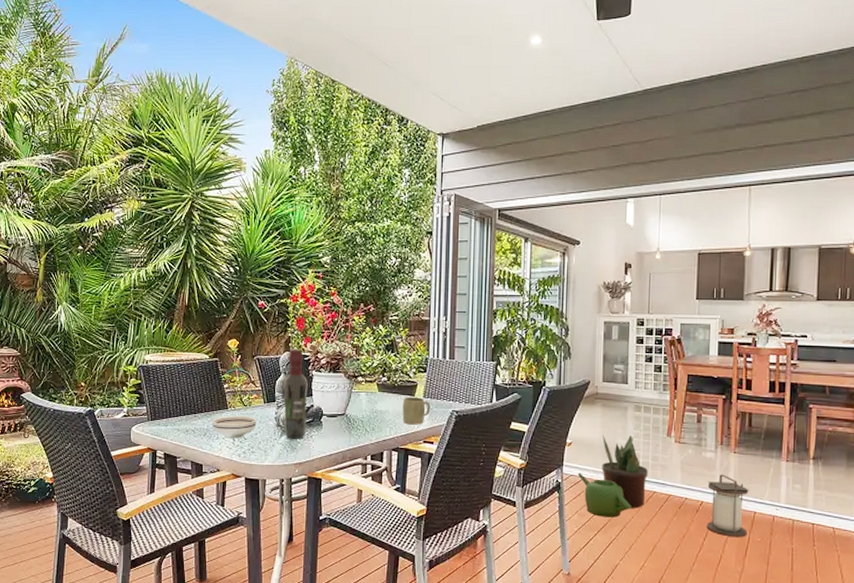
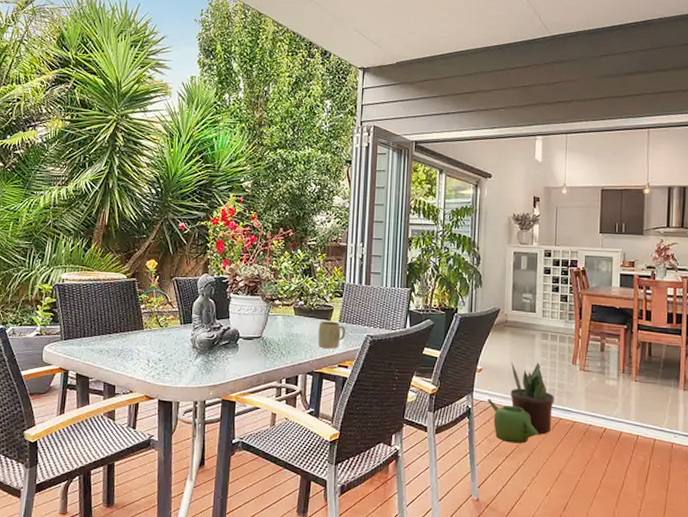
bowl: present [212,415,257,438] -> none [126,336,173,360]
wine bottle: present [283,349,308,439] -> none [200,271,225,361]
lantern: present [707,474,749,538] -> none [610,402,649,464]

